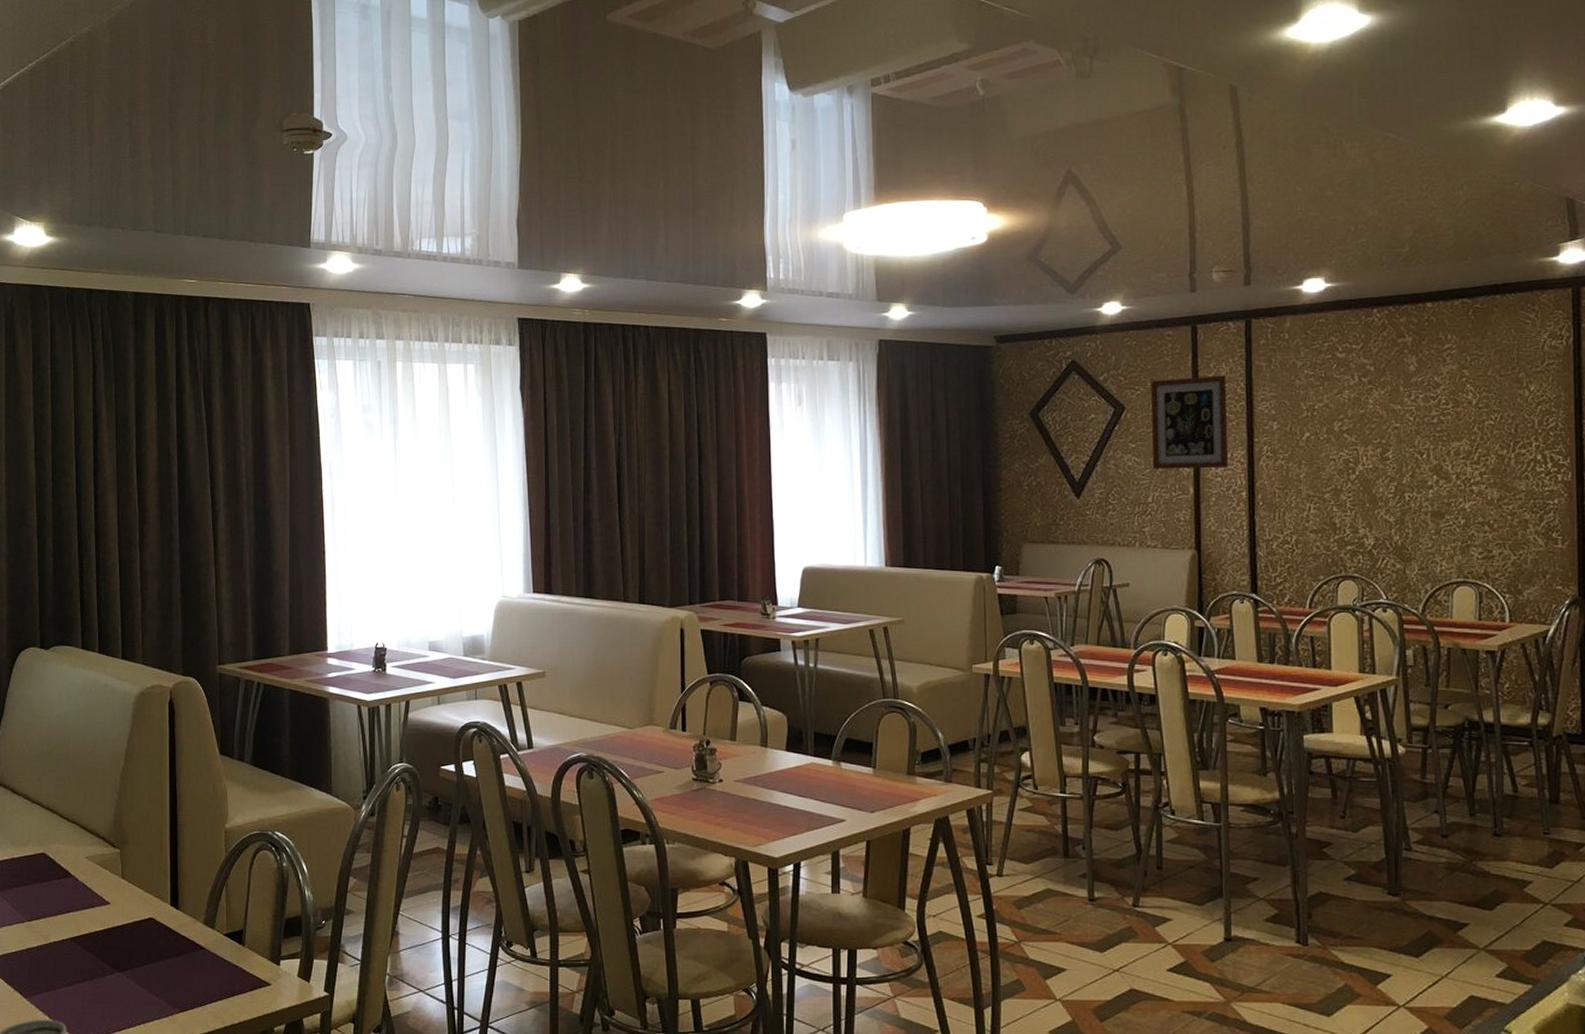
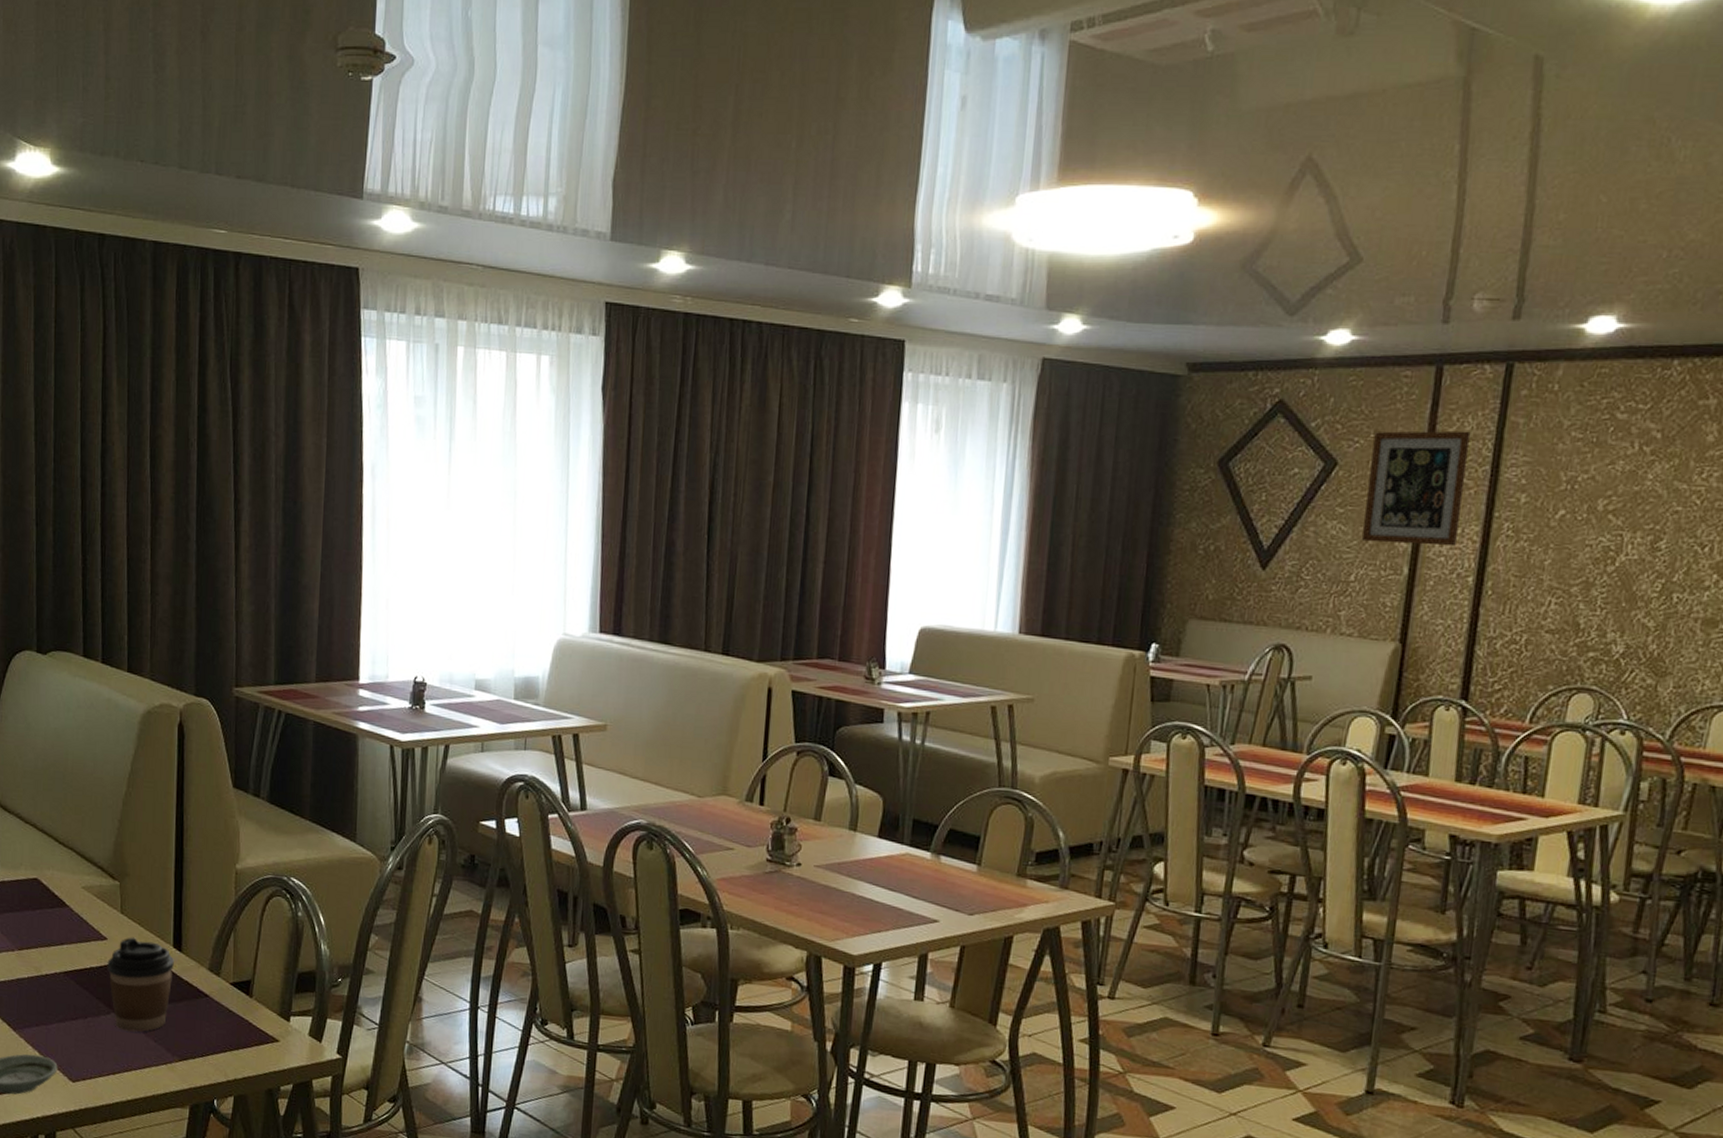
coffee cup: none [110,899,172,989] -> present [107,937,174,1033]

